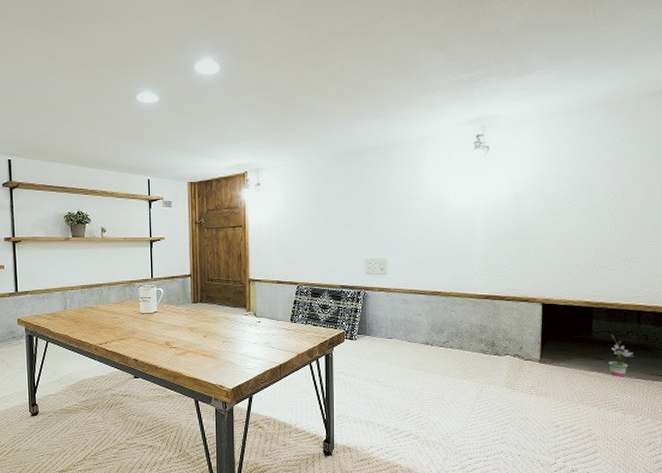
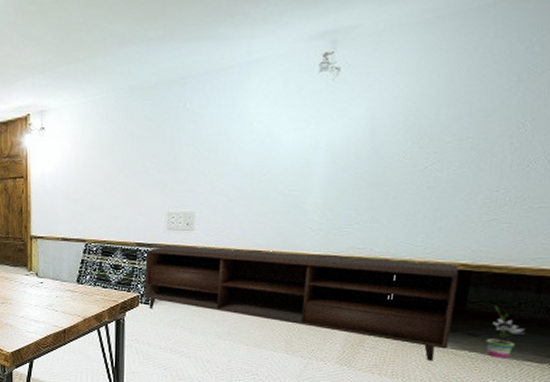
media console: none [348,287,585,382] -> present [144,245,459,361]

